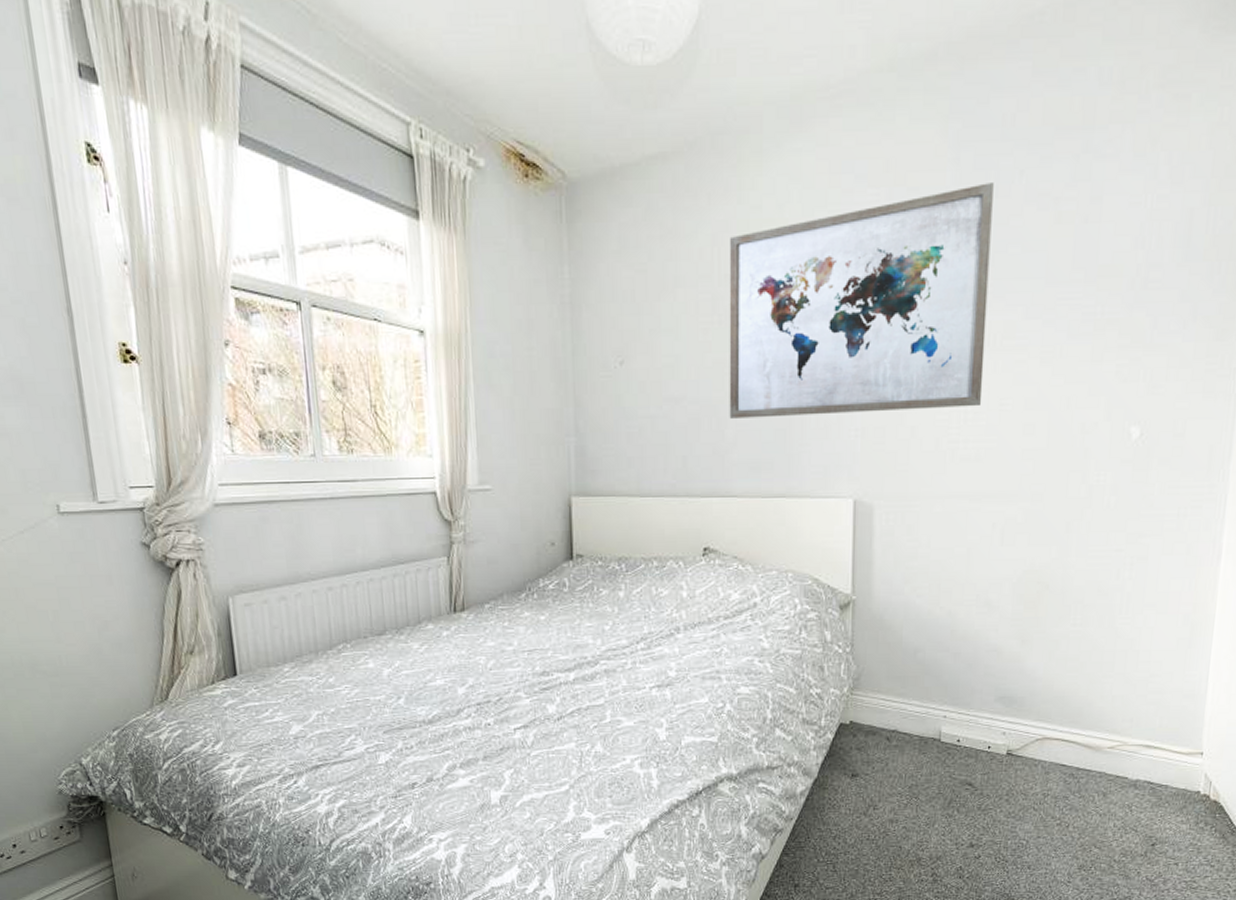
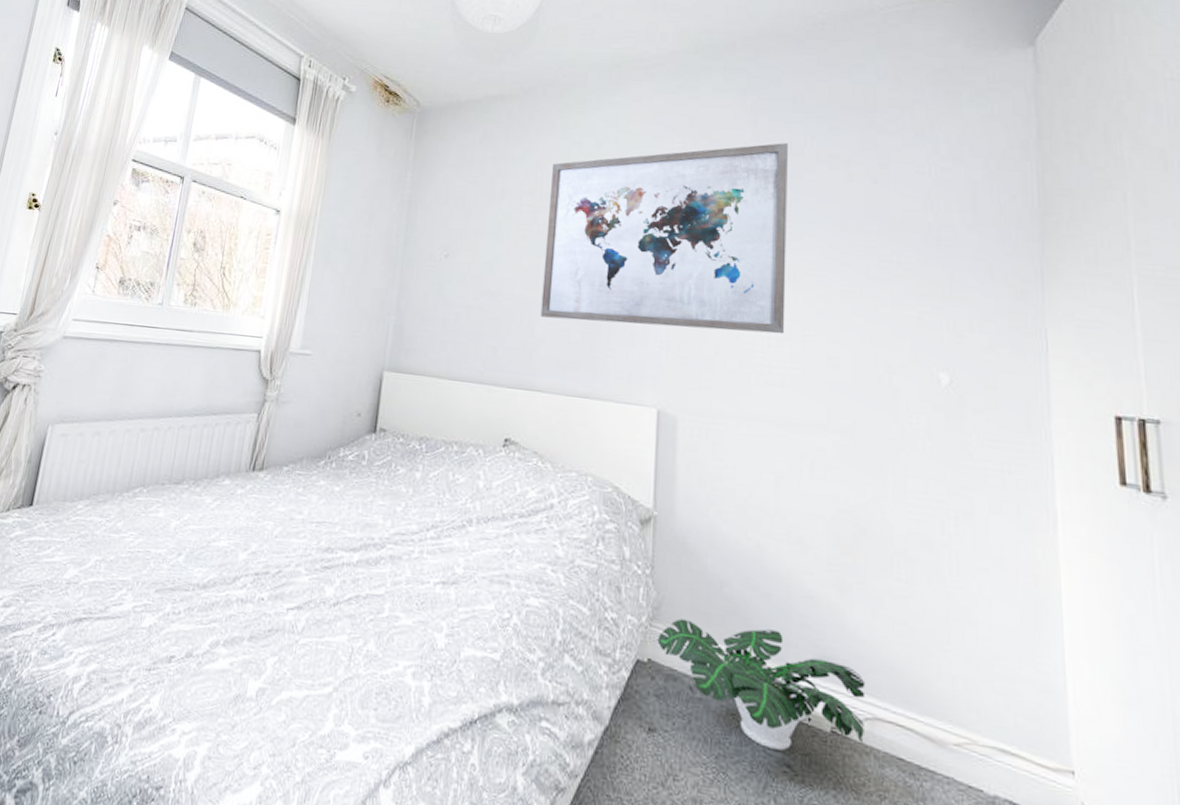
potted plant: none [858,682,1039,774] -> present [657,618,866,751]

